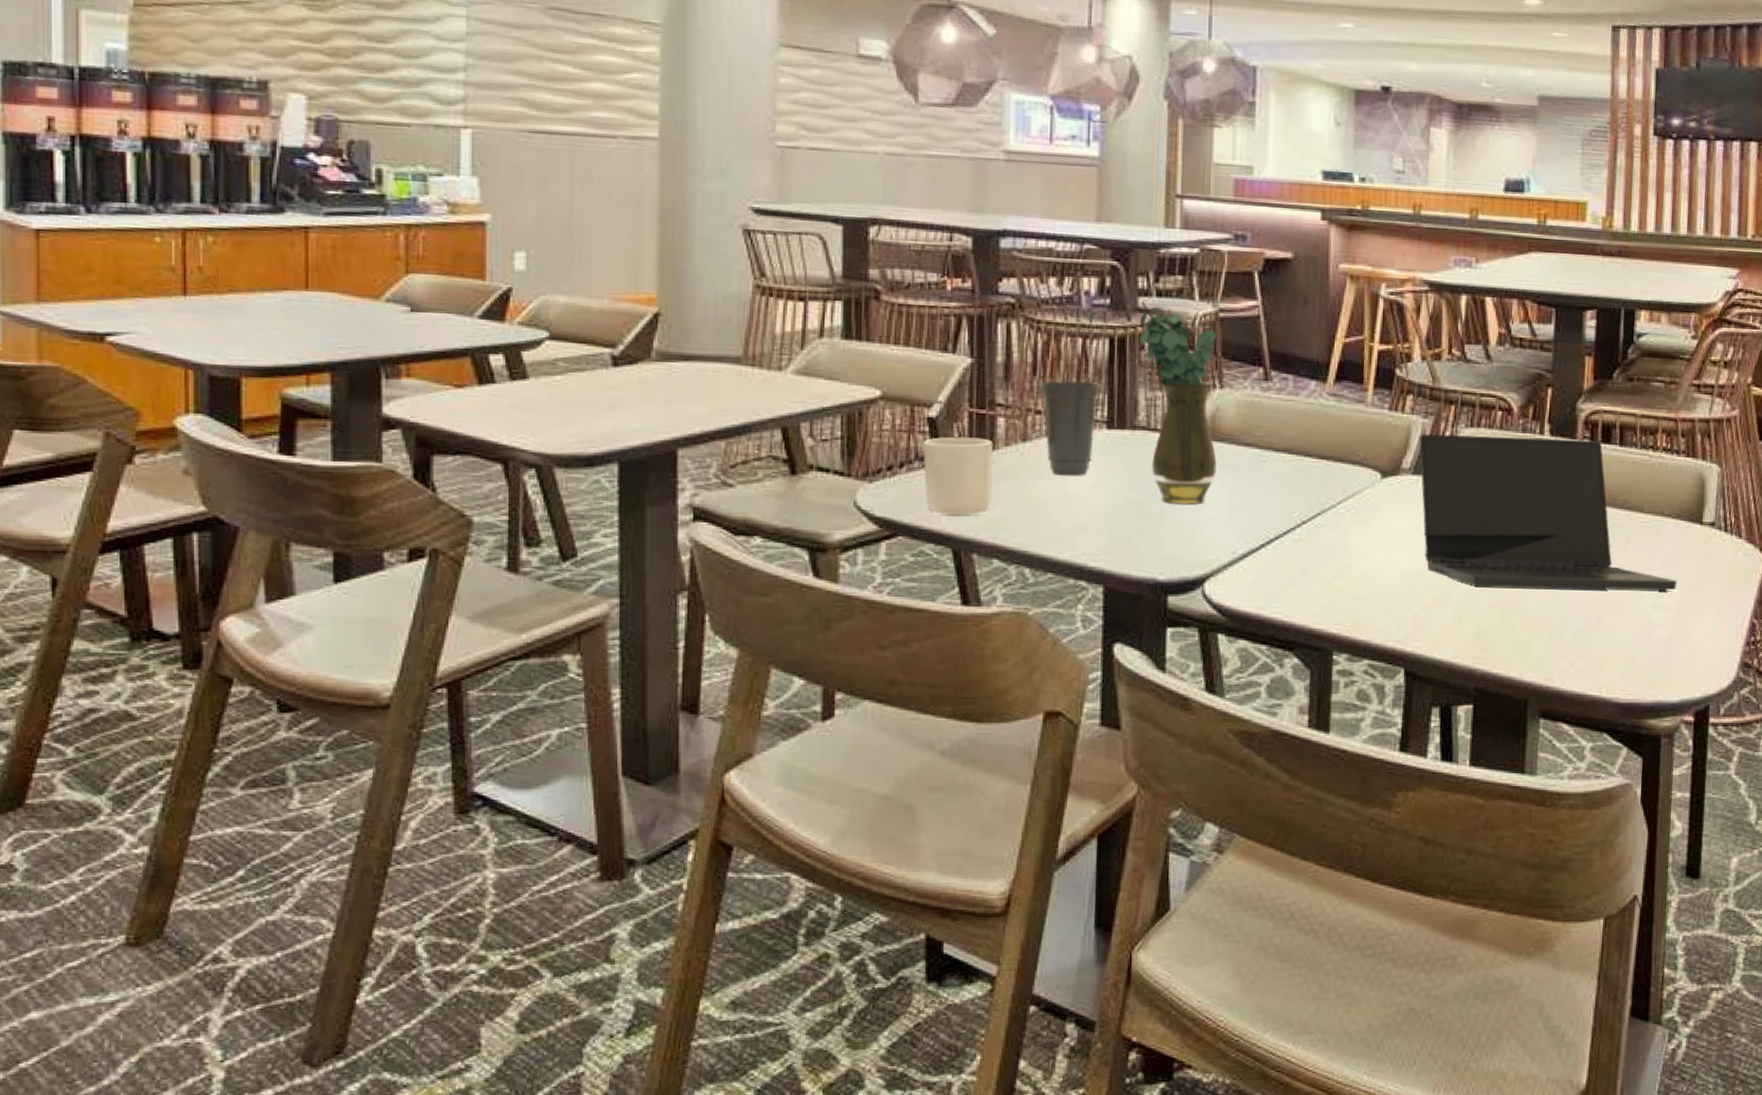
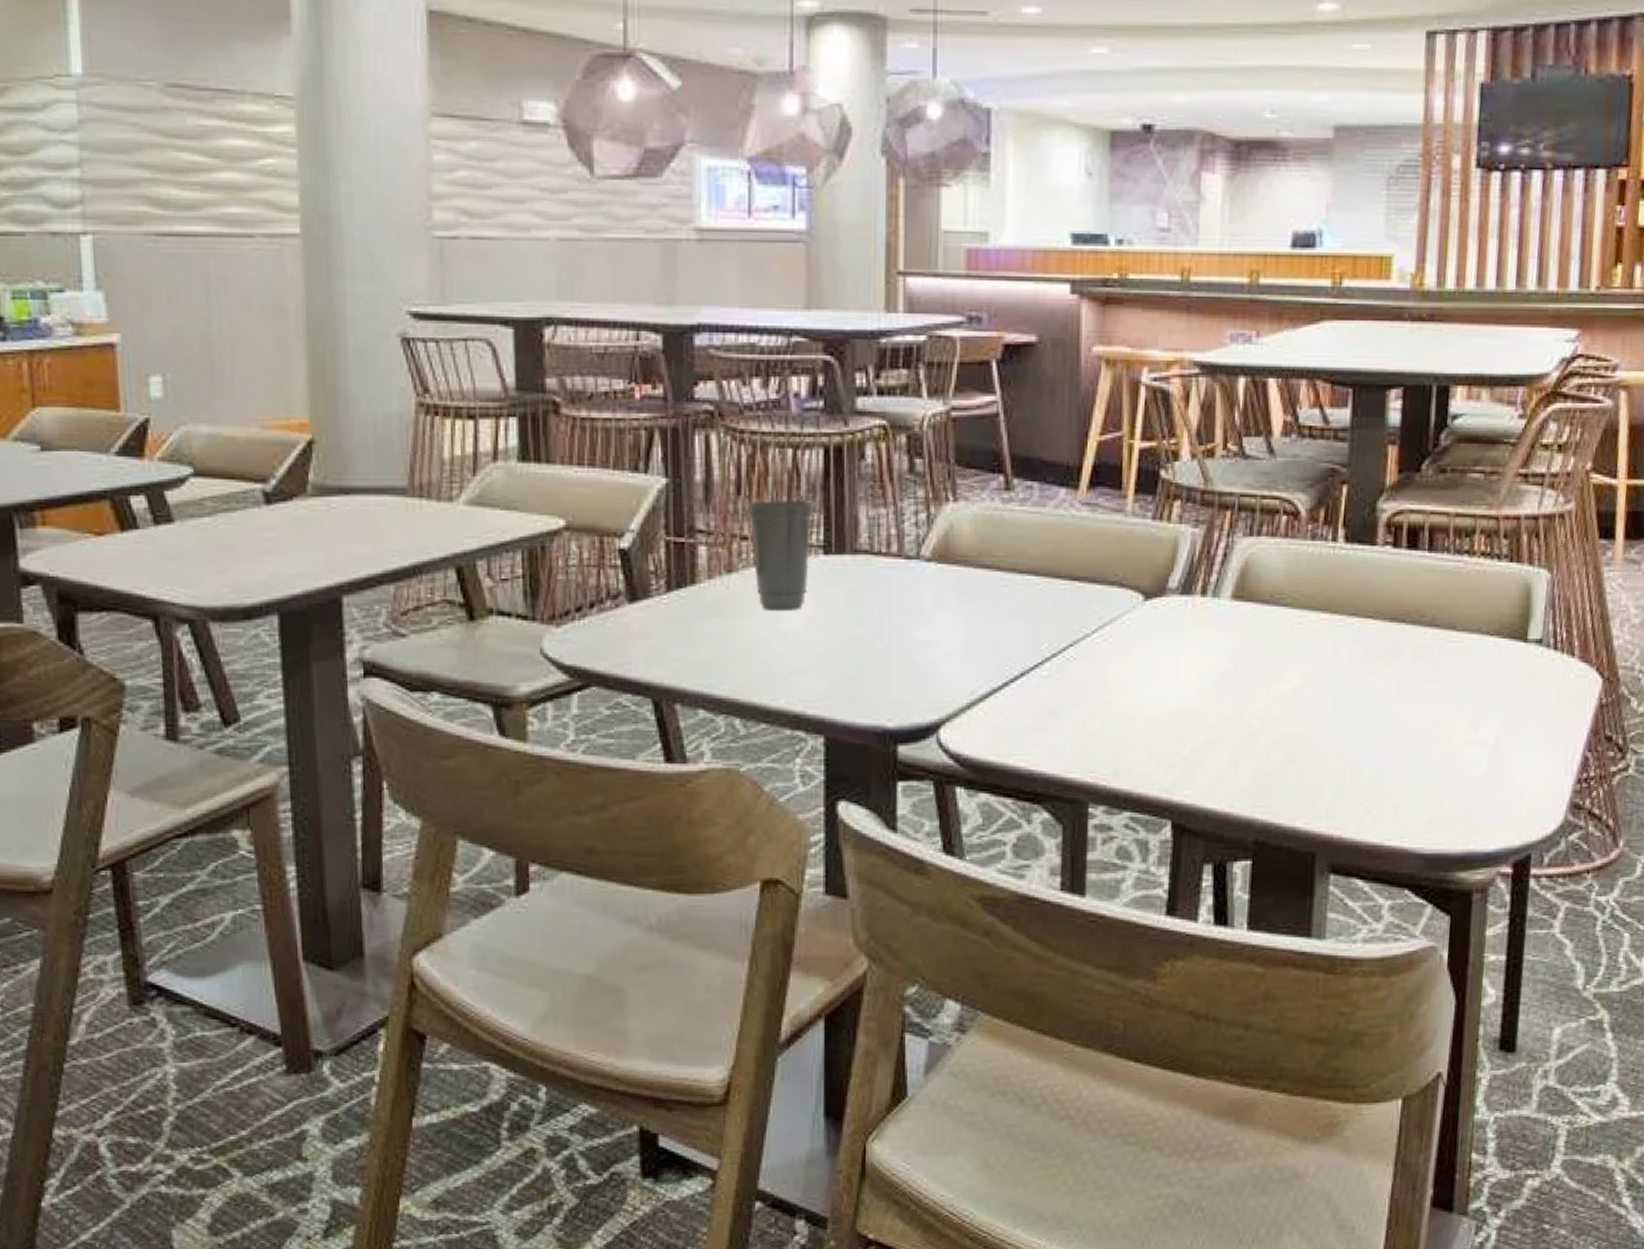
mug: present [923,437,993,515] -> none [615,570,695,661]
vase: present [1139,302,1217,504] -> none [858,402,951,639]
laptop: present [1419,433,1677,592] -> none [1188,545,1495,724]

